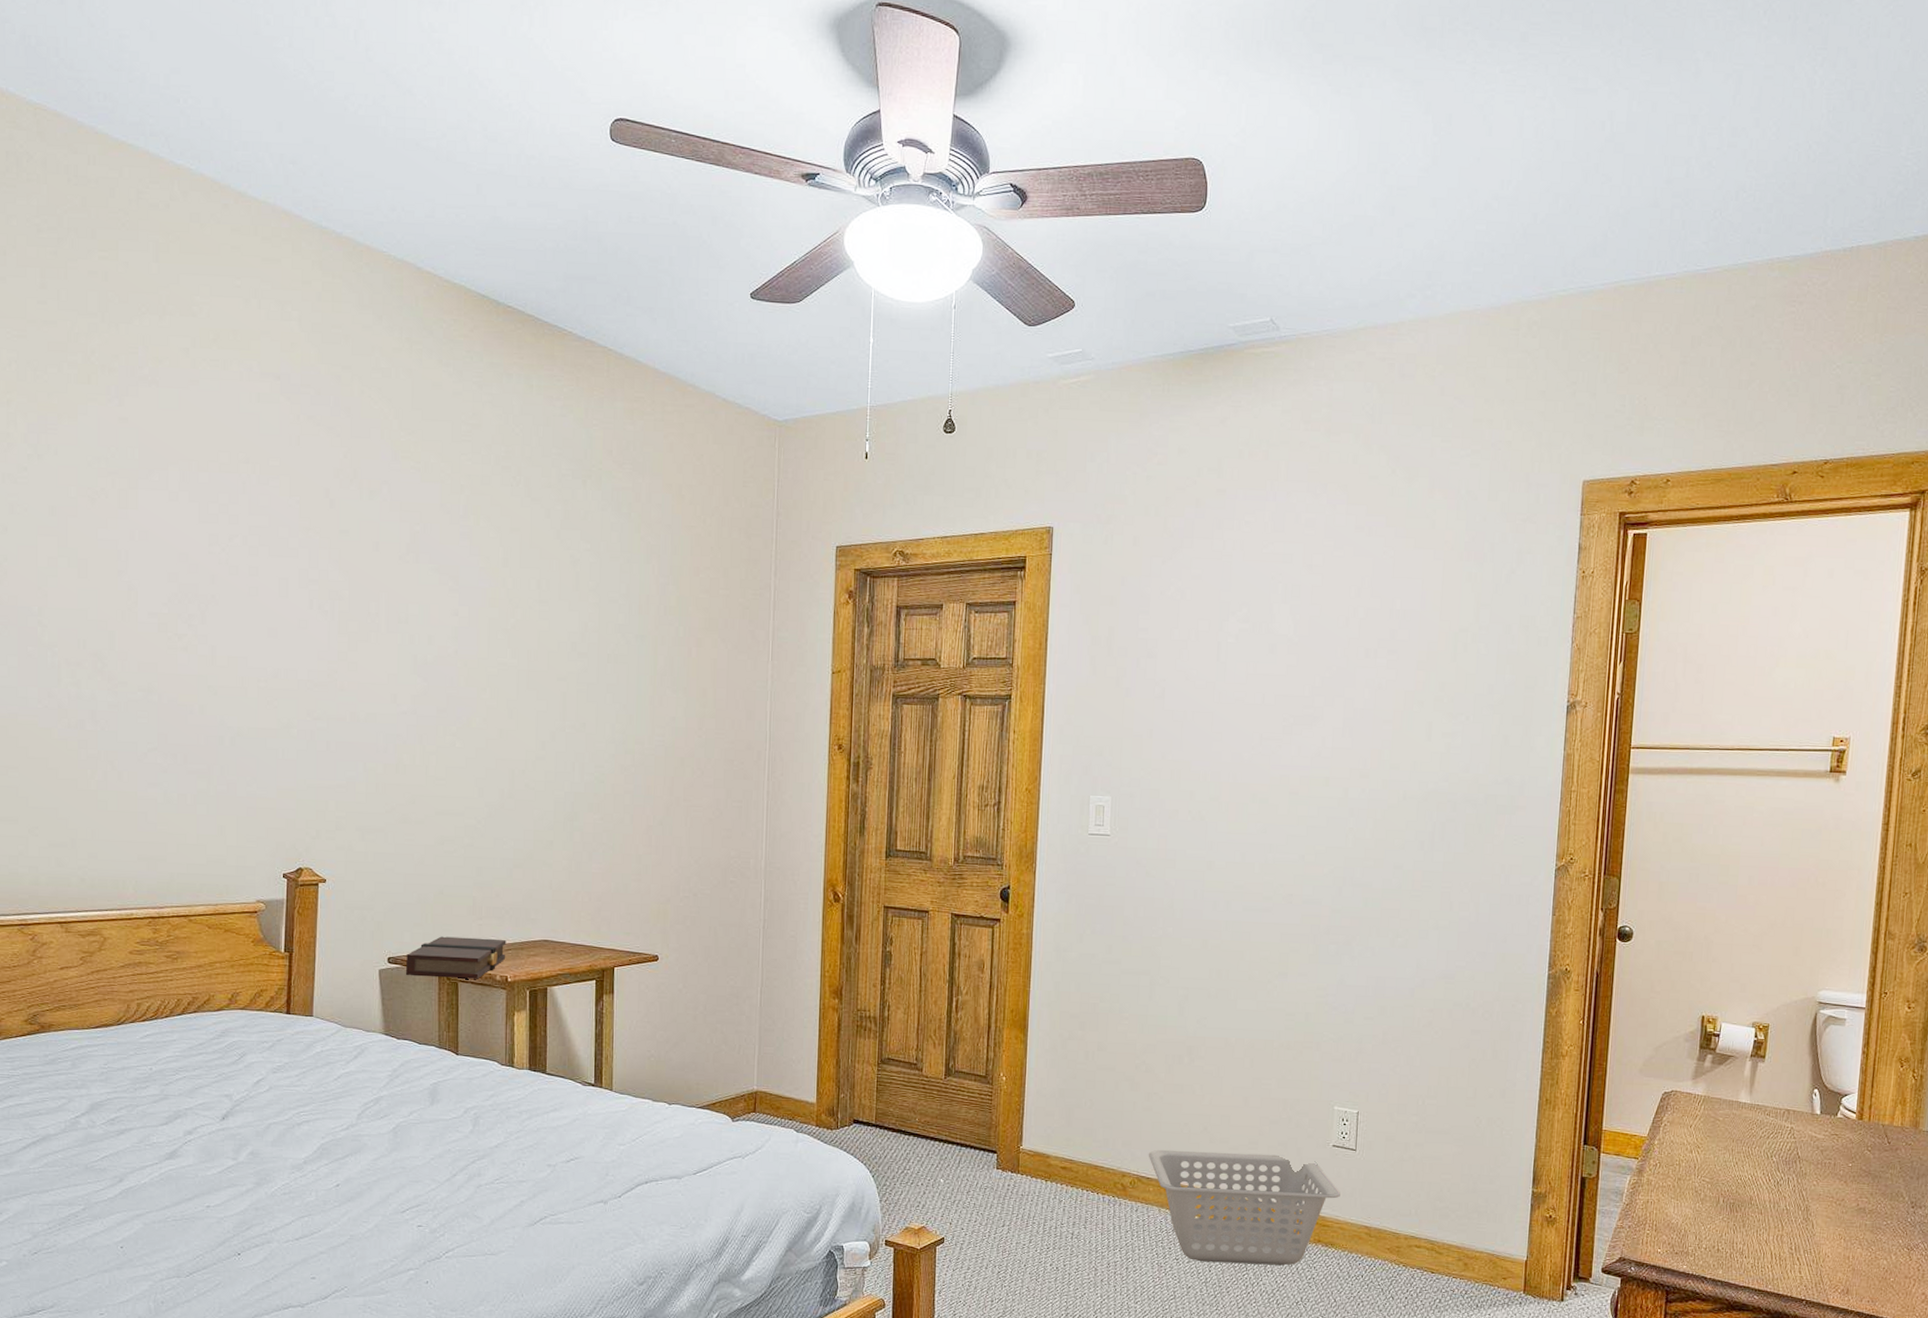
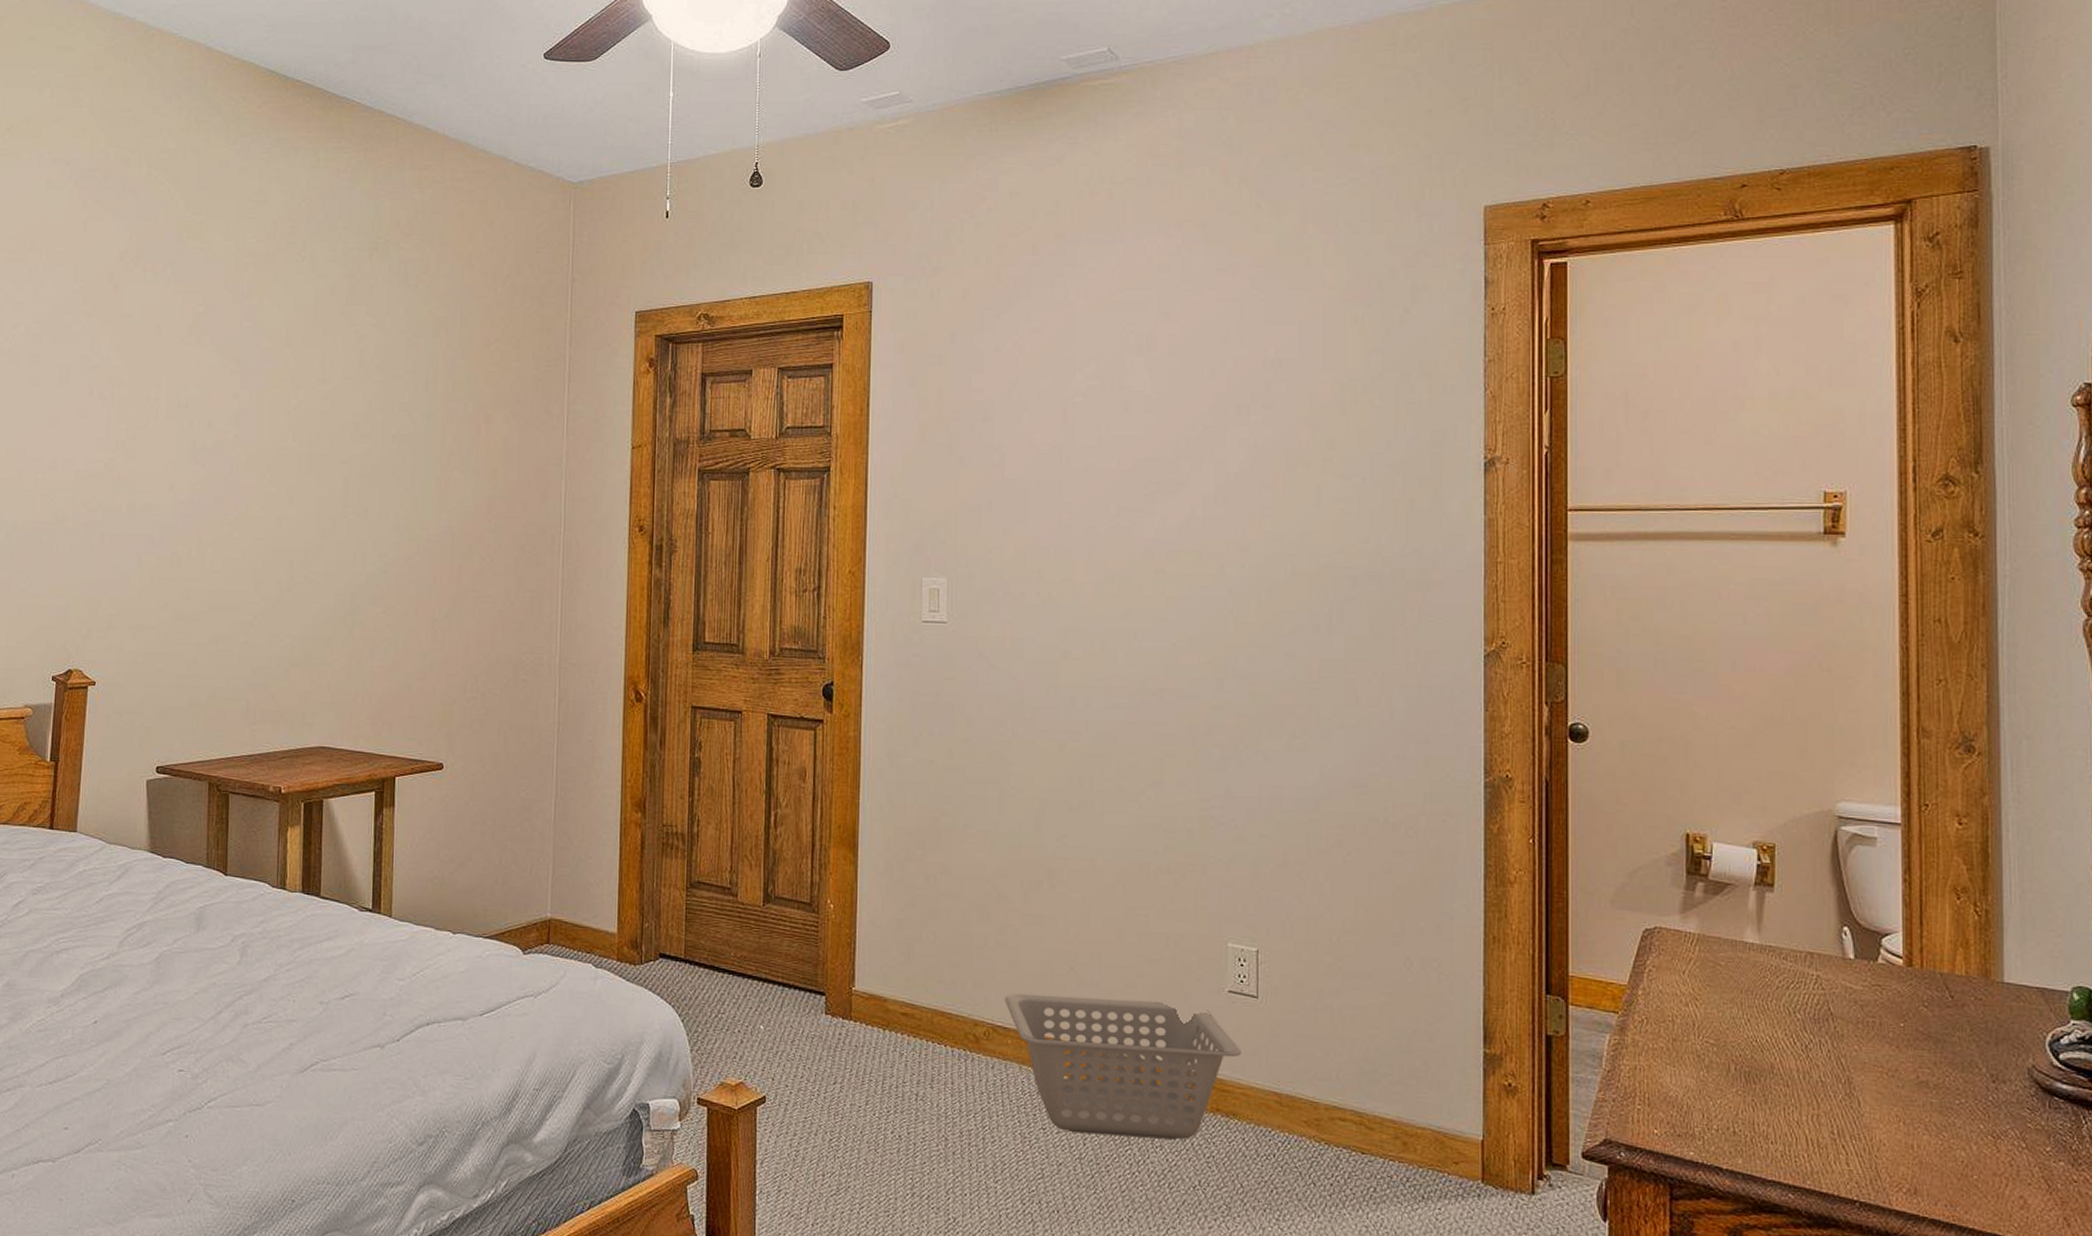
book: present [405,936,506,979] -> none [174,743,281,791]

